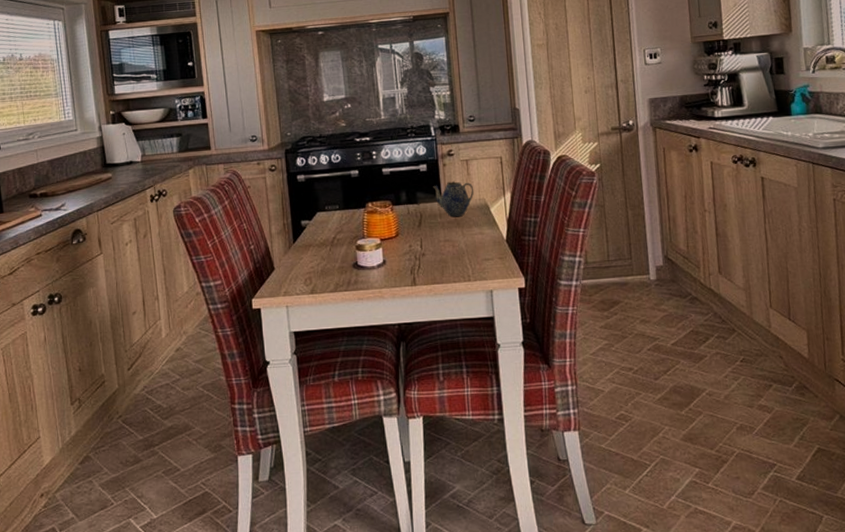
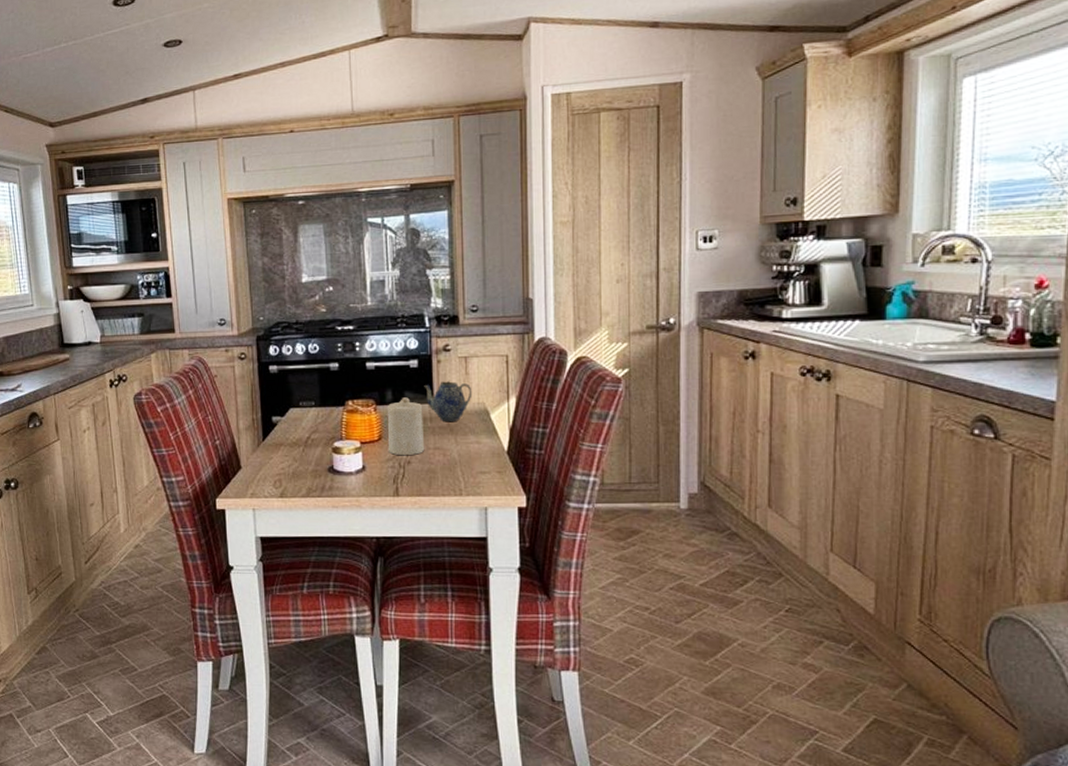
candle: none [402,197,437,249] -> present [387,397,425,456]

